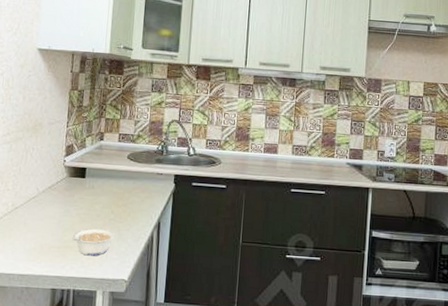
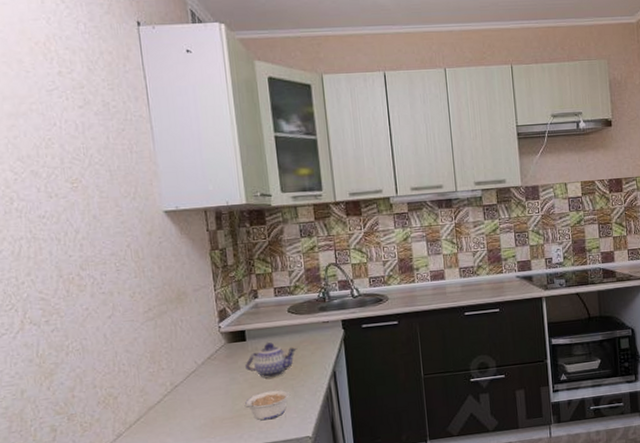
teapot: none [80,183,130,217] -> present [245,342,298,379]

